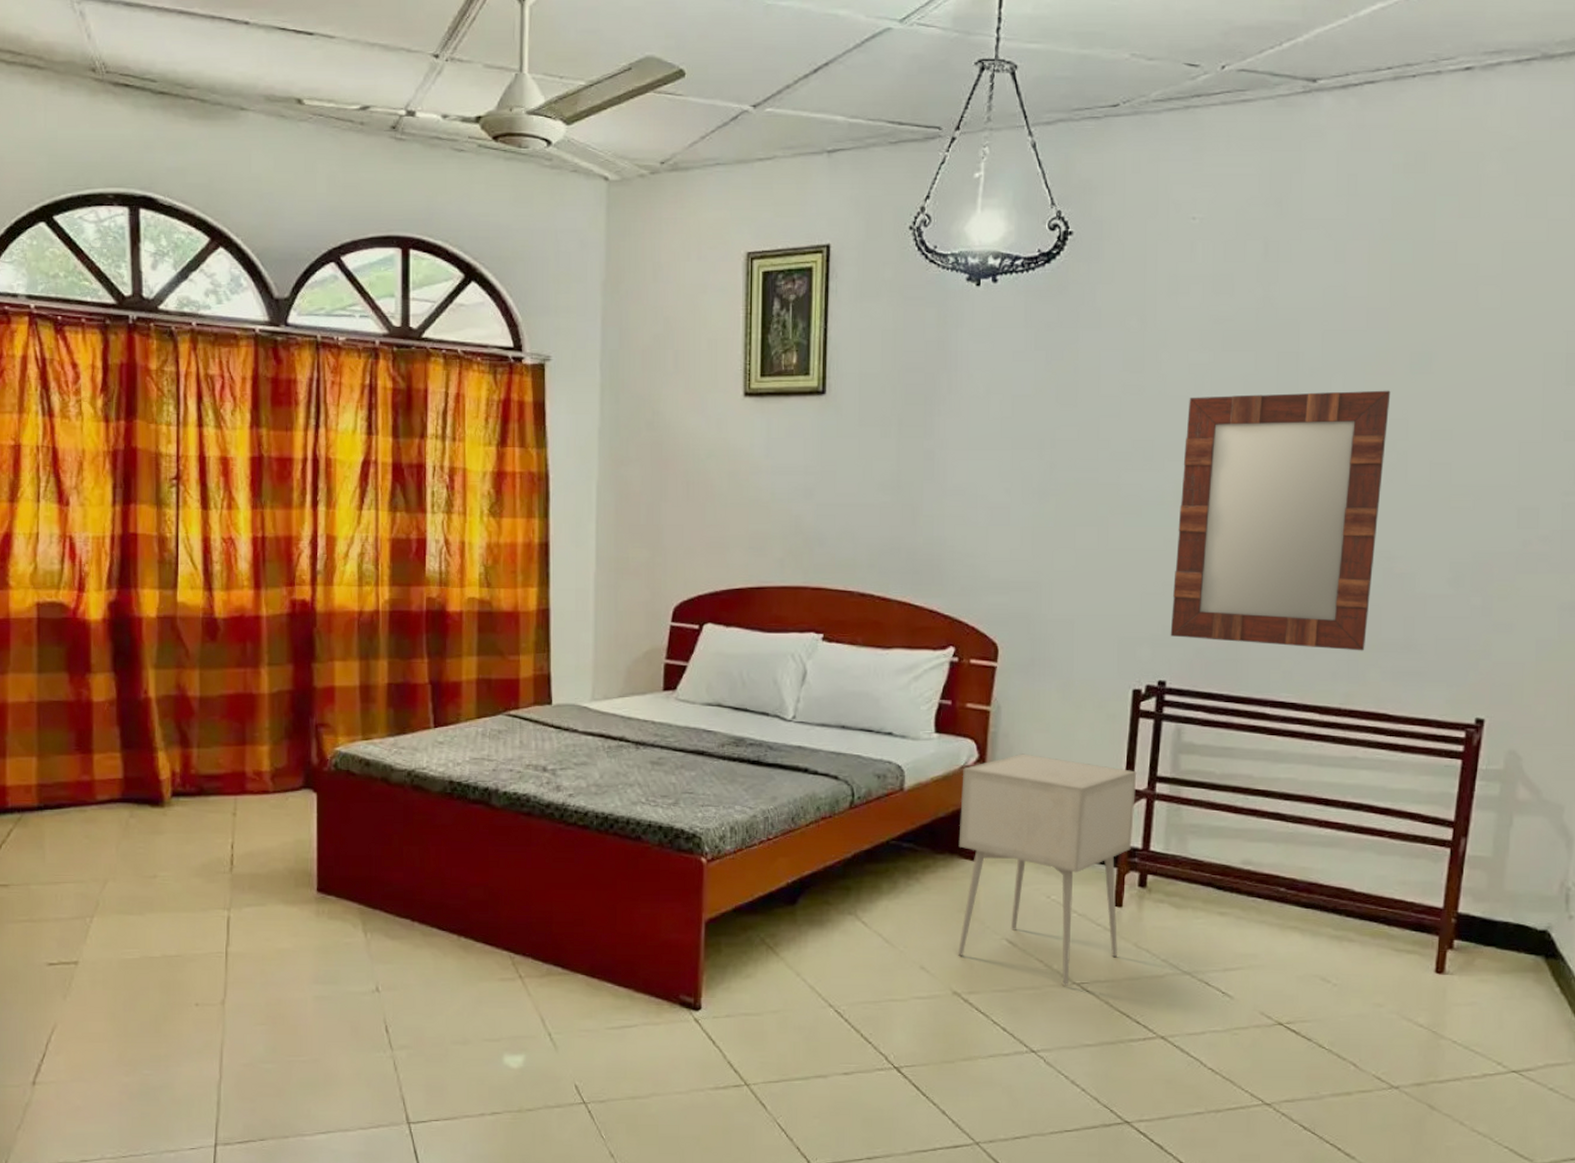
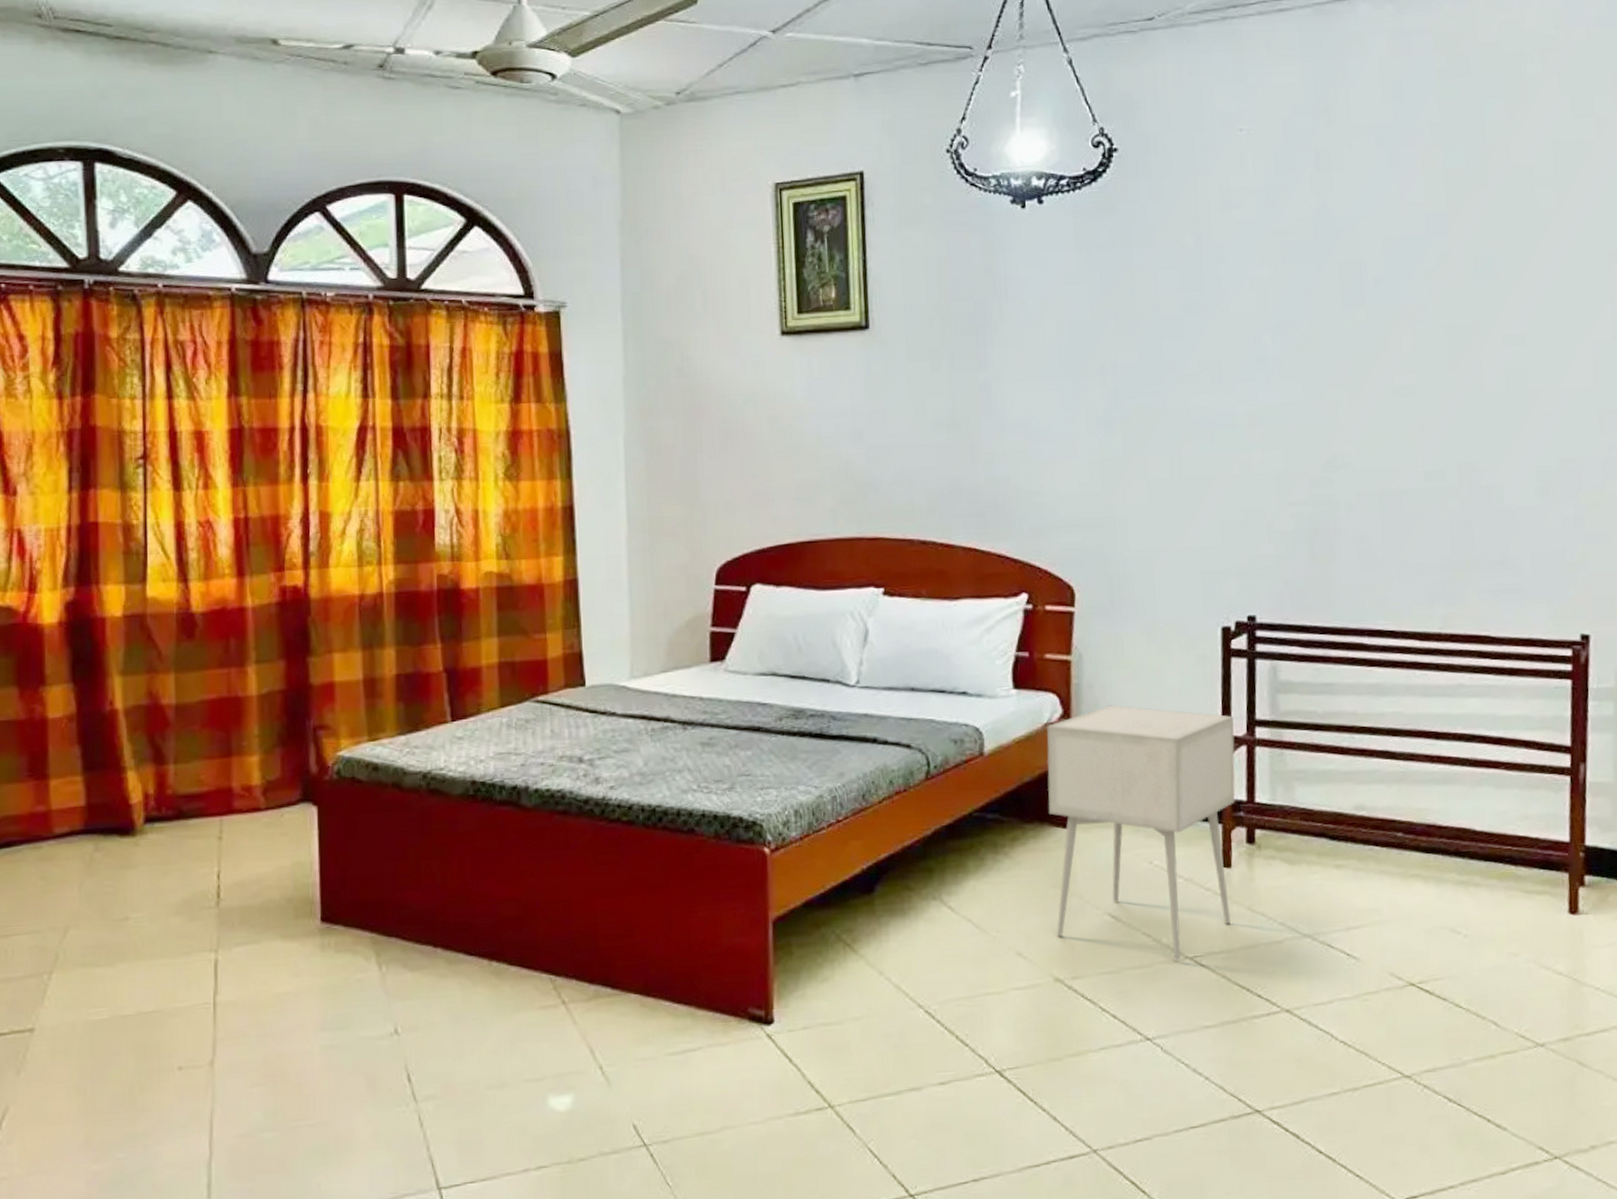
home mirror: present [1170,390,1391,651] -> none [1252,297,1460,571]

